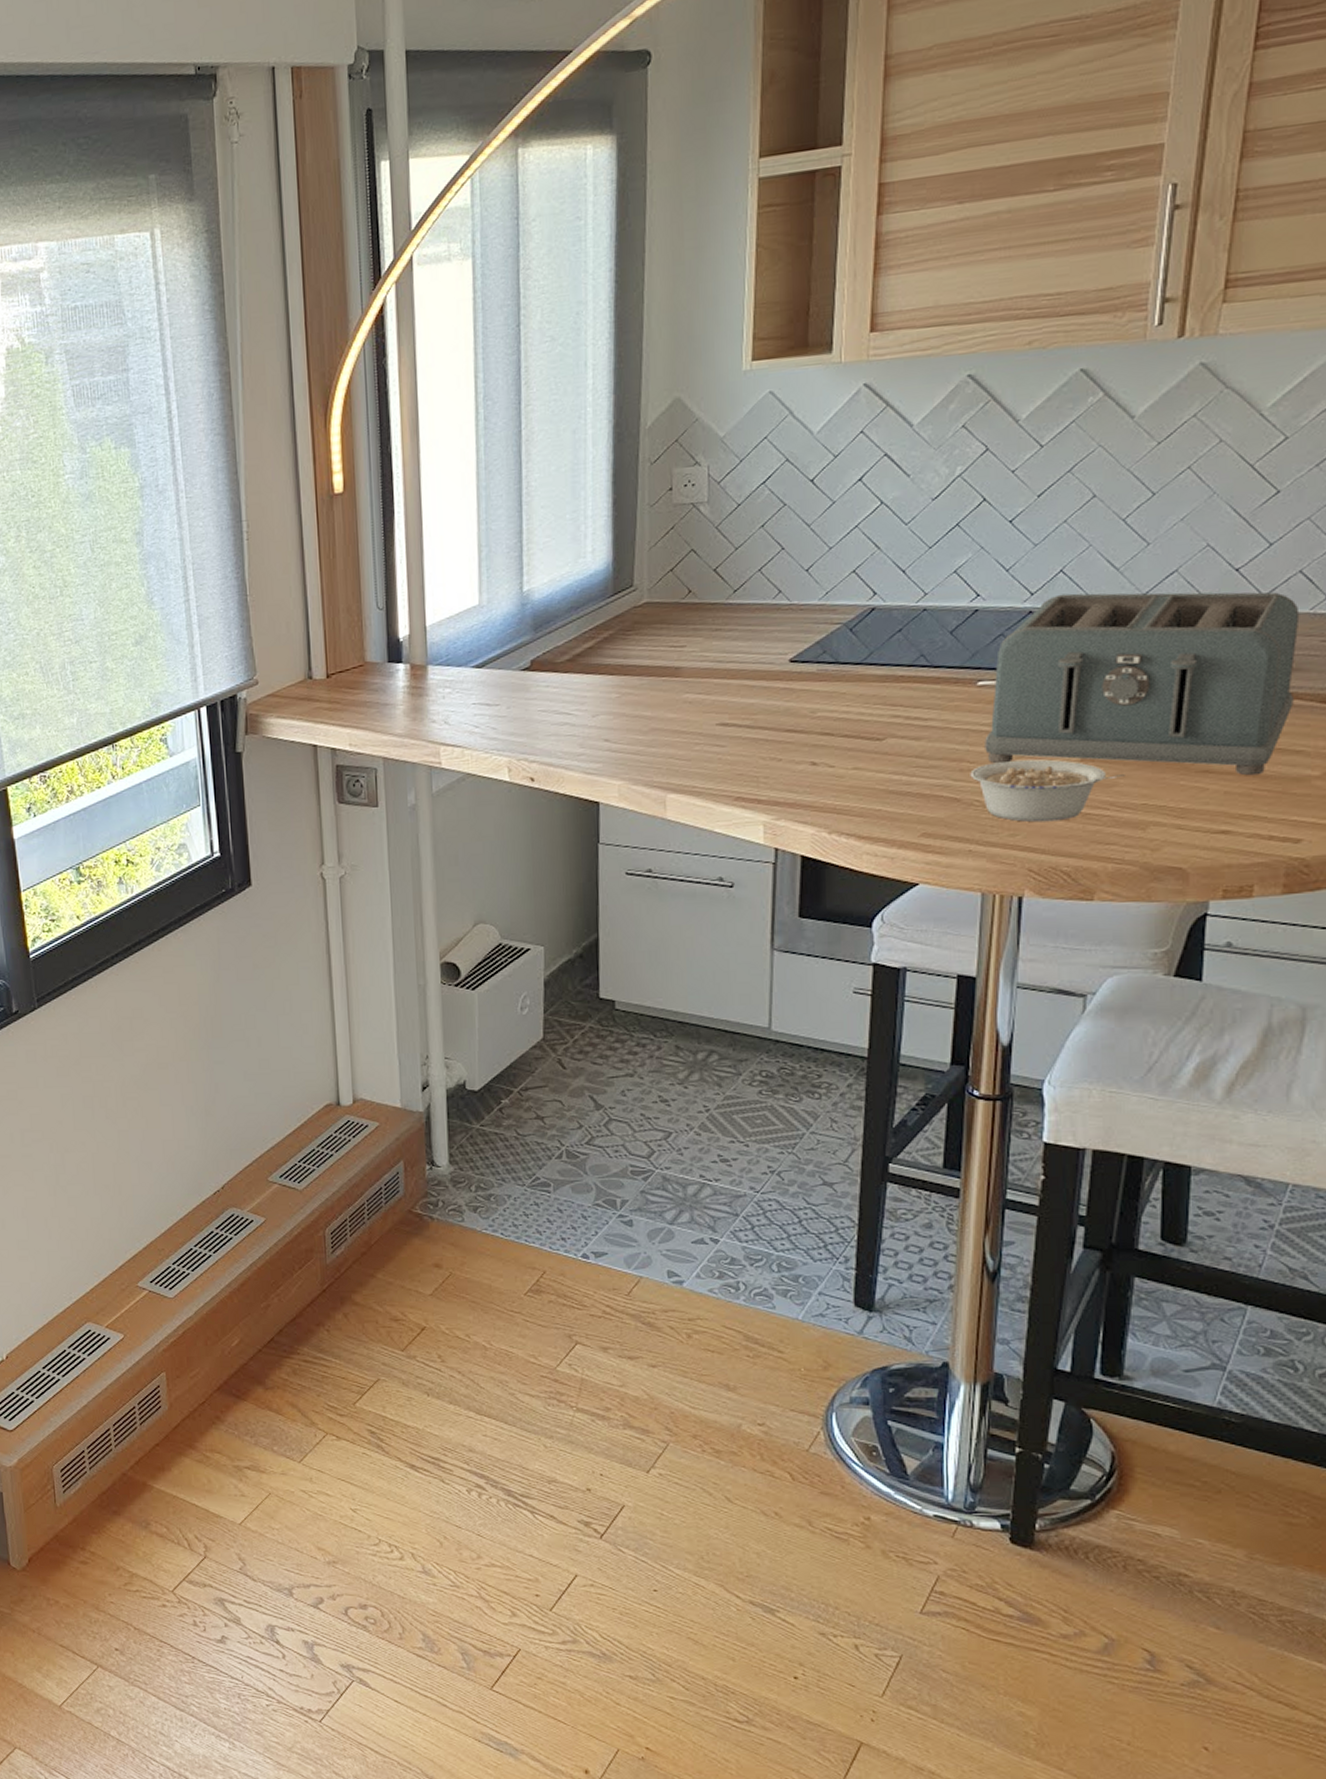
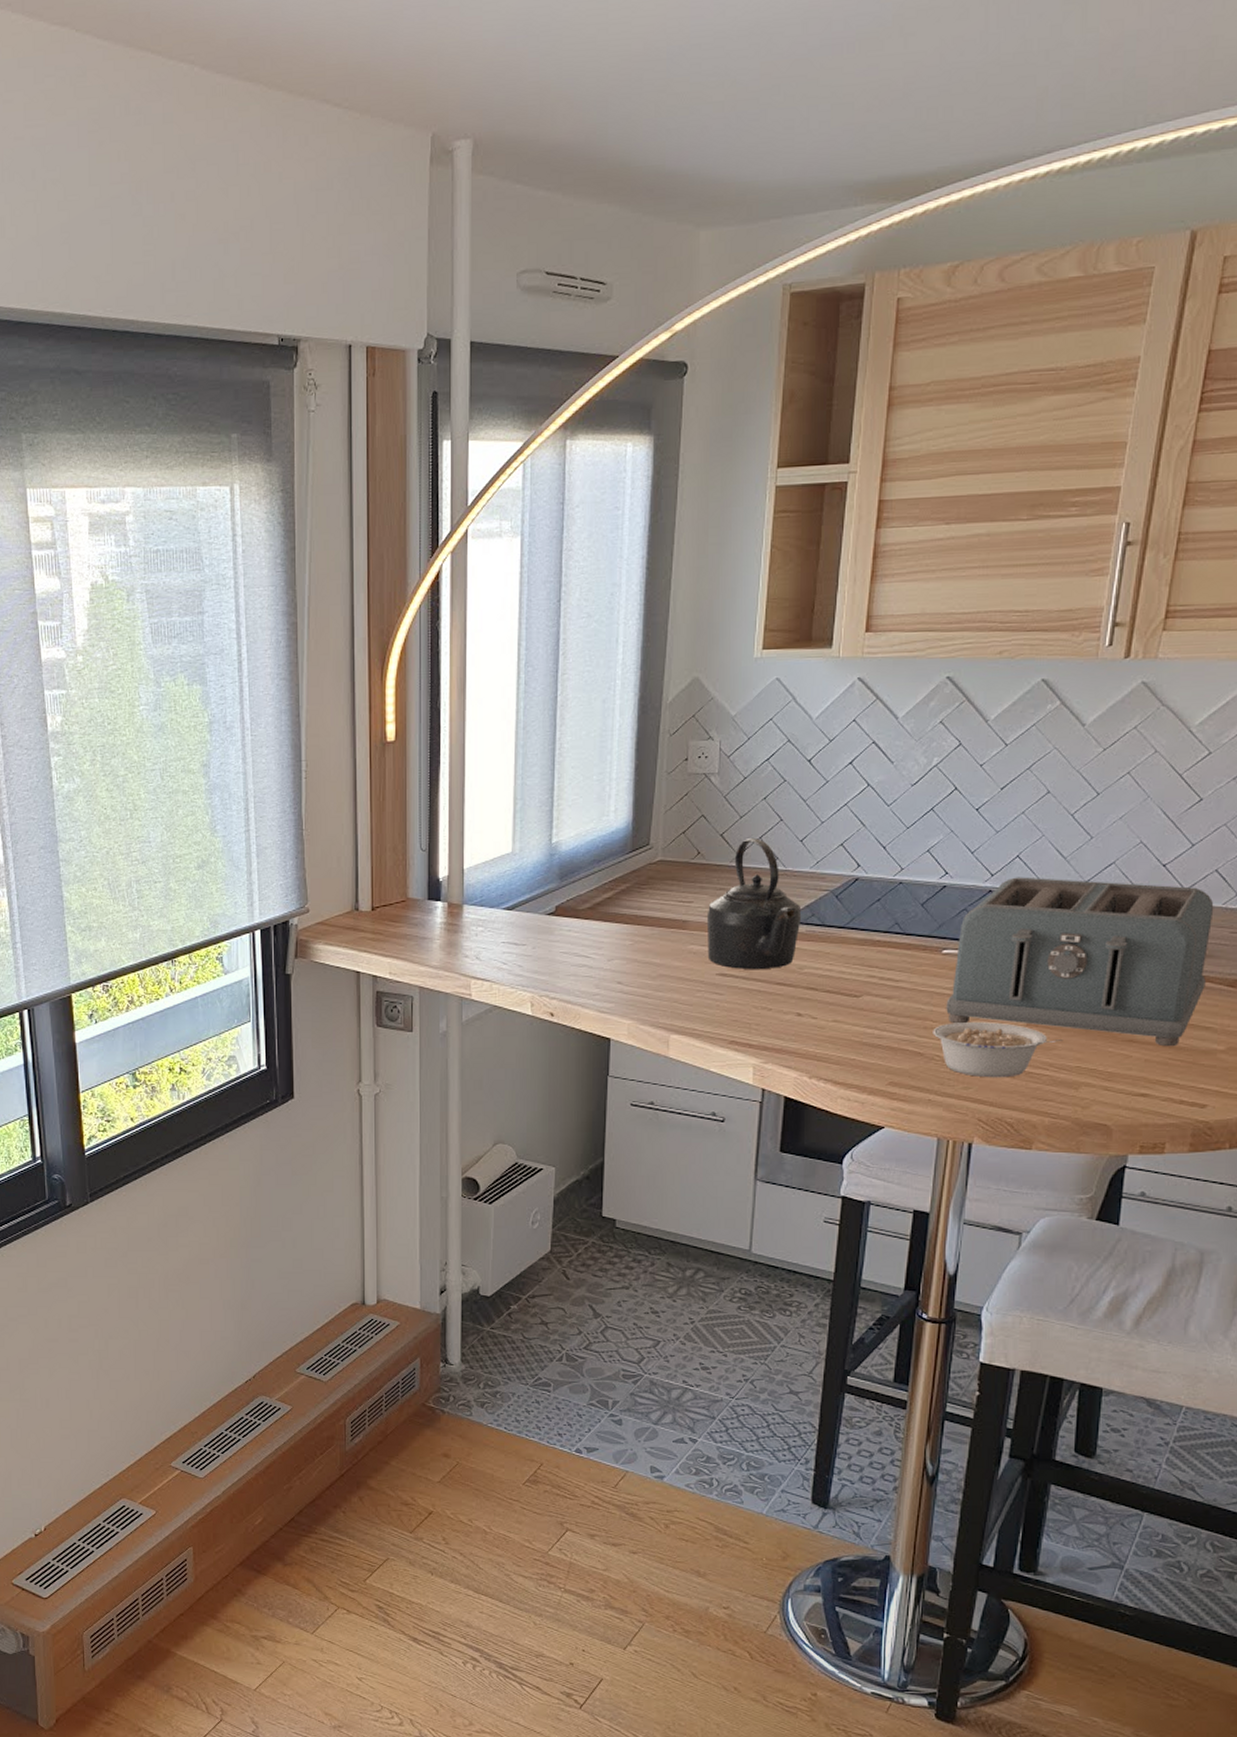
kettle: none [702,571,812,717] -> present [706,838,802,970]

